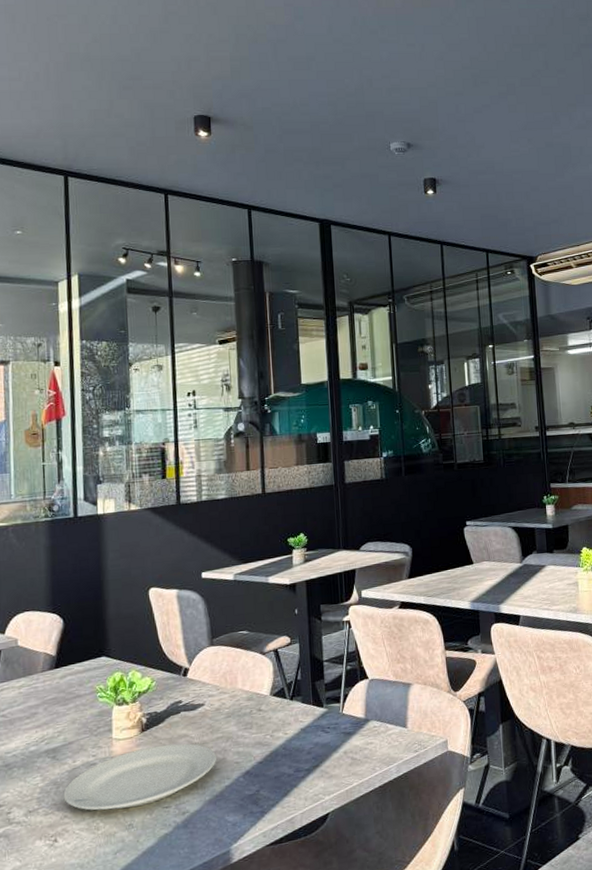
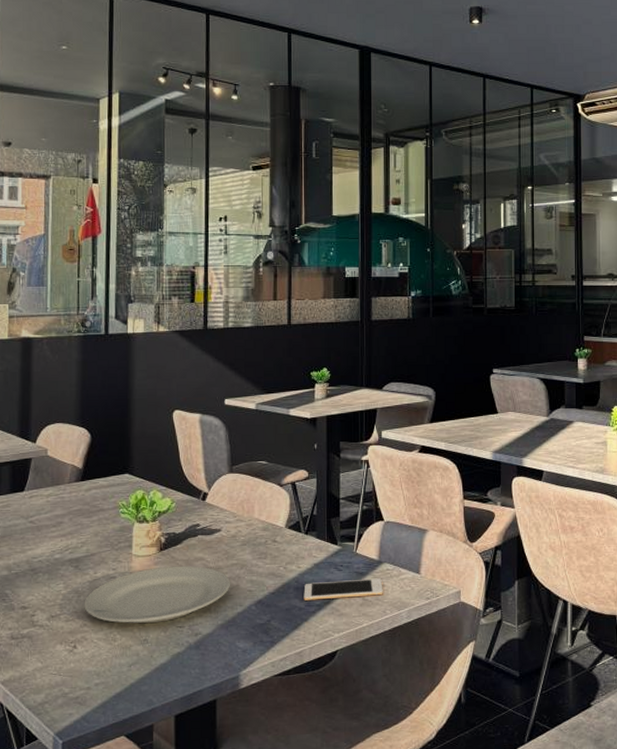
cell phone: none [292,736,372,767] -> present [303,578,383,601]

